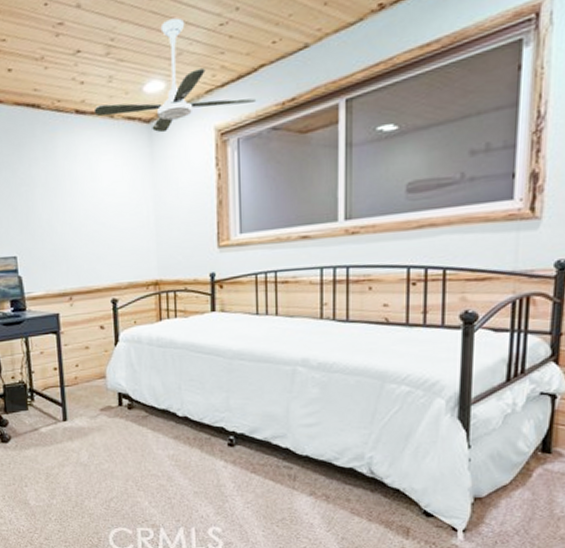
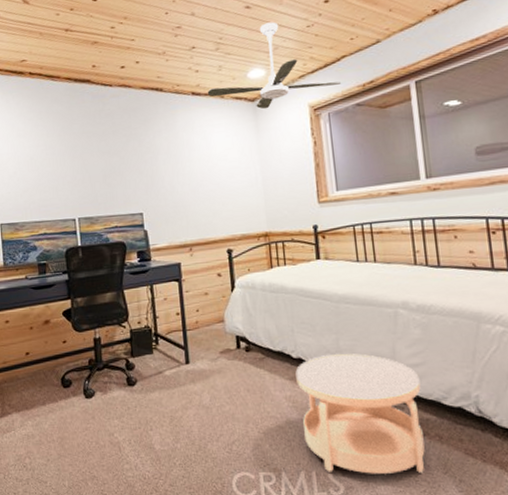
side table: none [180,412,312,531] -> present [295,353,425,474]

